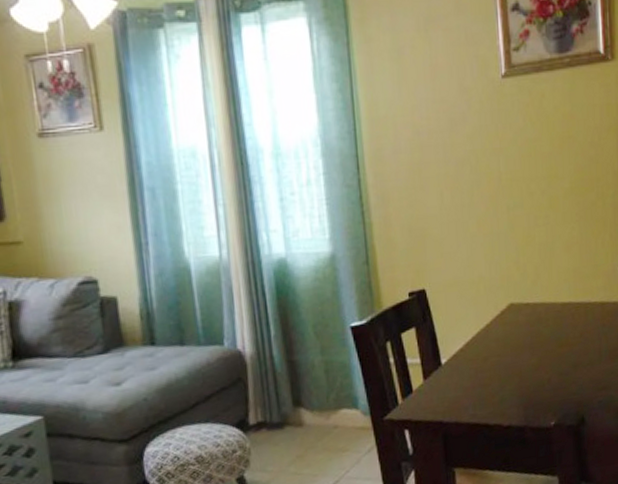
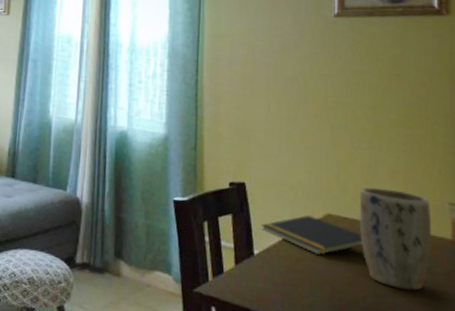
notepad: none [445,308,545,350] -> present [261,215,363,256]
plant pot: none [539,262,606,363] -> present [359,187,432,291]

